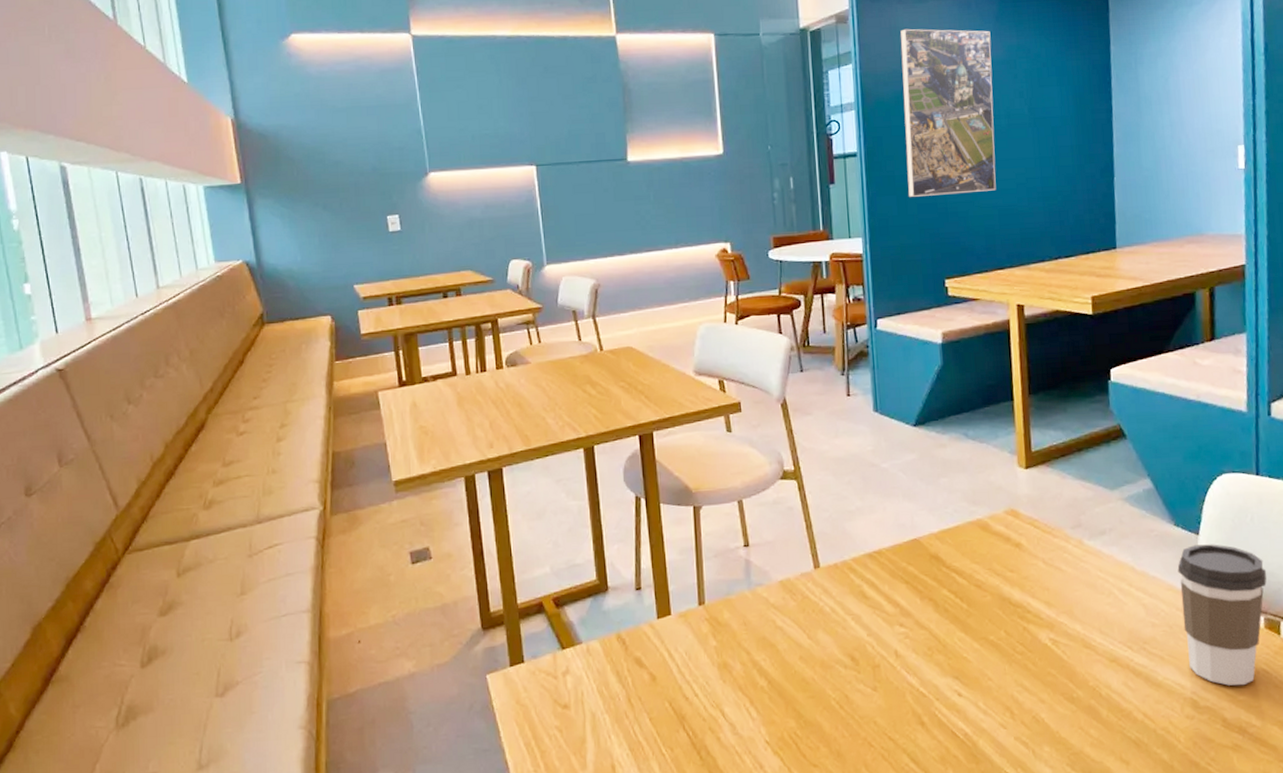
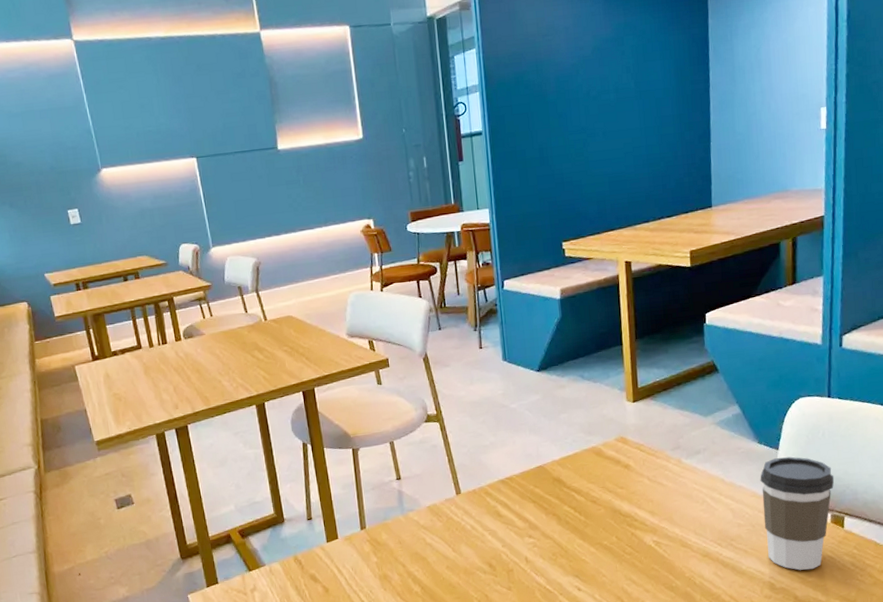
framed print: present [900,28,996,197] -> none [519,10,607,170]

